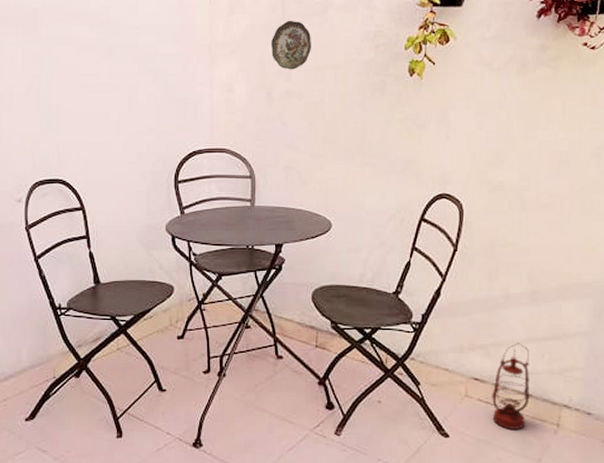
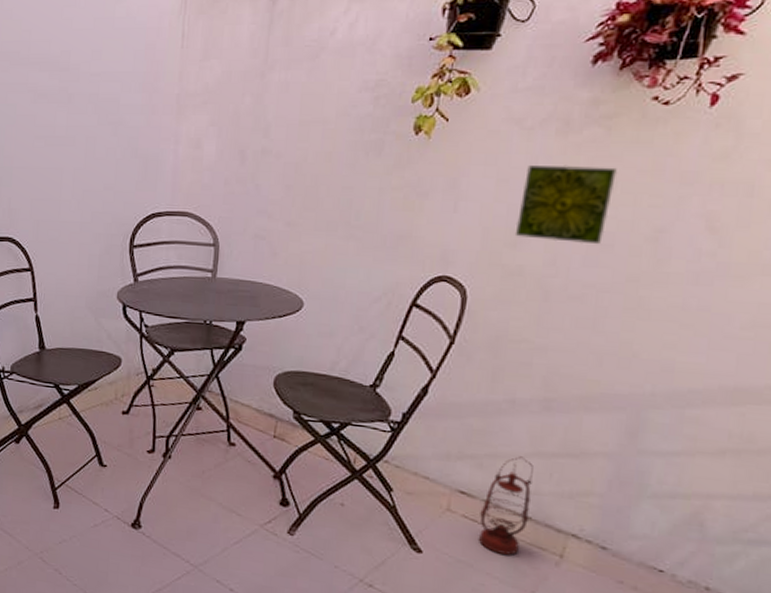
decorative plate: present [271,20,312,70] -> none [248,66,298,125]
decorative tile: none [494,98,564,162] -> present [514,165,617,245]

